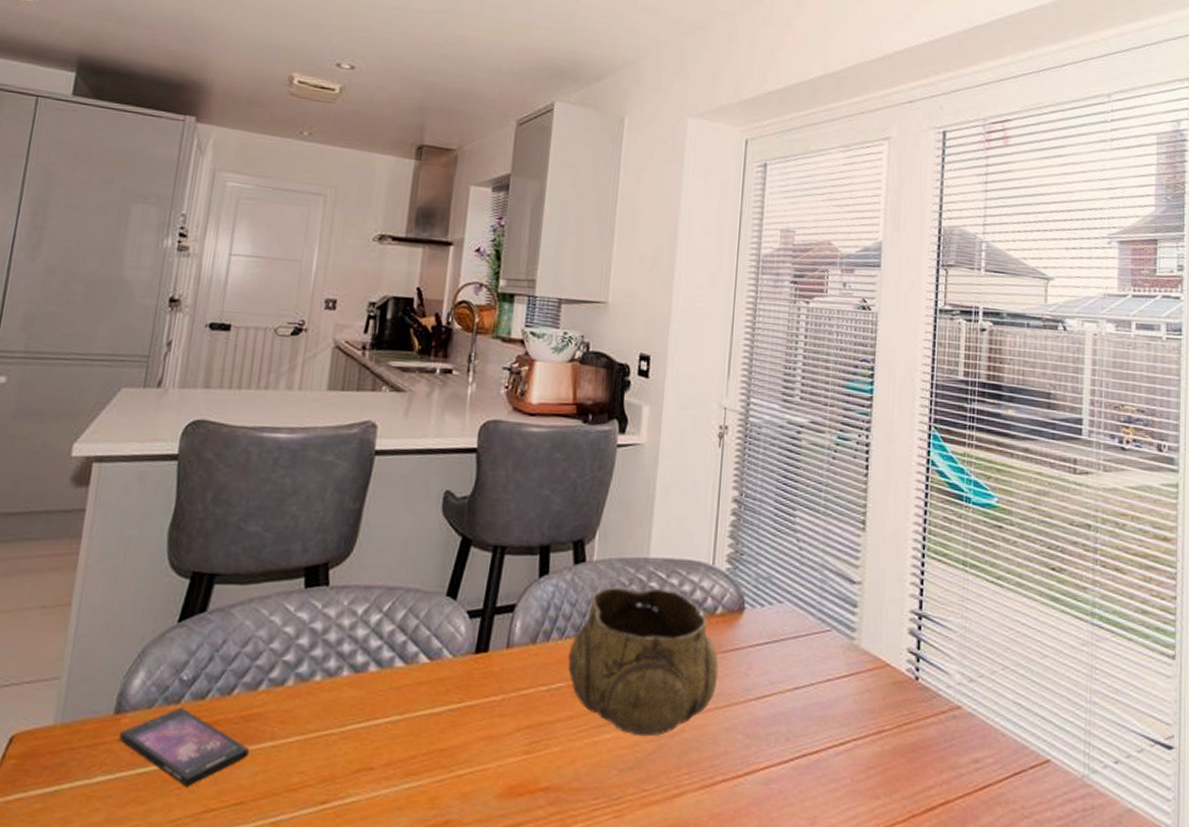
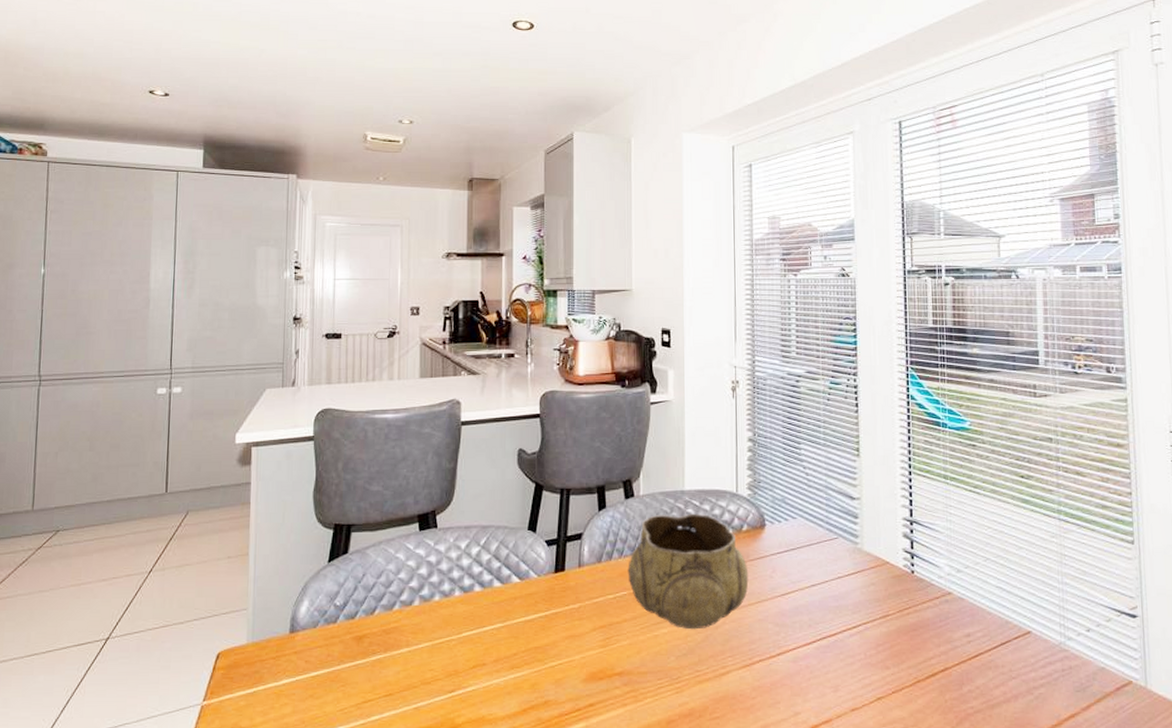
smartphone: present [119,706,249,787] -> none [295,625,391,684]

